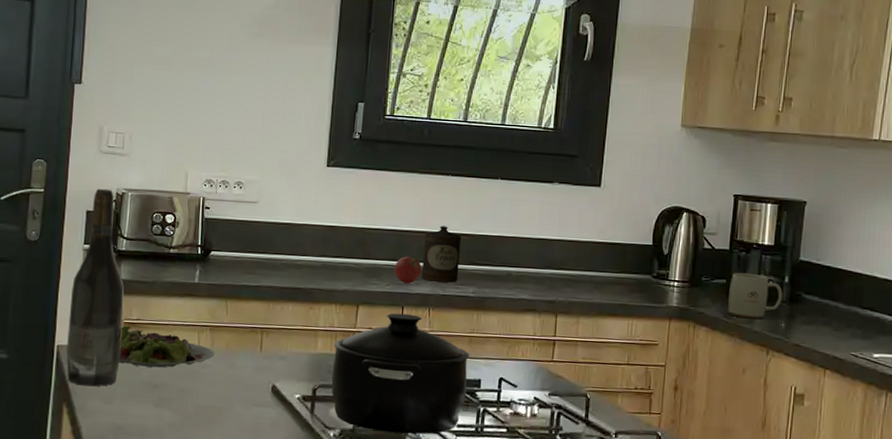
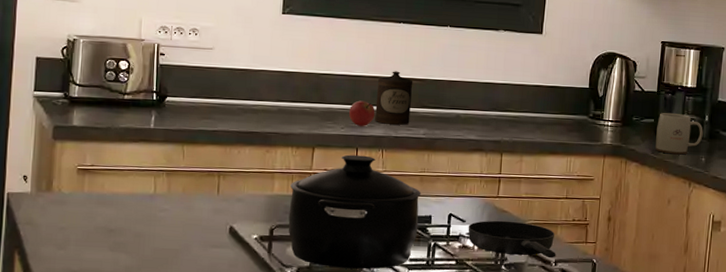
wine bottle: present [66,188,124,387] -> none [17,35,77,233]
salad plate: present [119,325,215,368] -> none [72,172,172,213]
frying pan: none [520,386,617,429] -> present [468,220,556,258]

